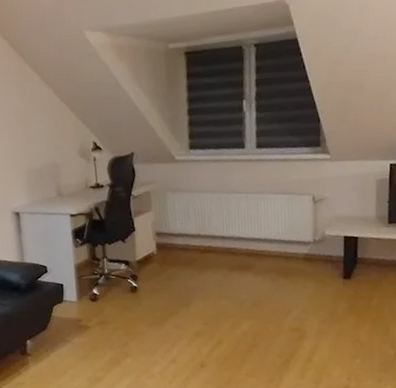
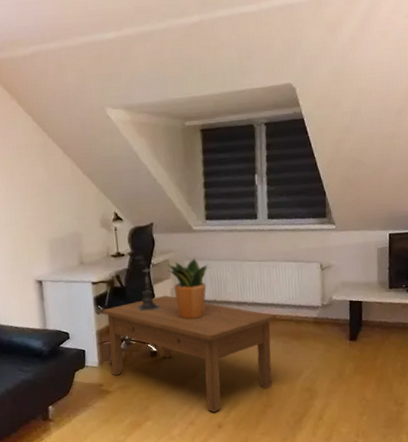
coffee table: none [81,228,264,352] -> present [102,295,277,413]
candle holder: none [118,199,142,245] -> present [138,267,161,311]
potted plant: none [148,189,194,254] -> present [167,257,211,319]

